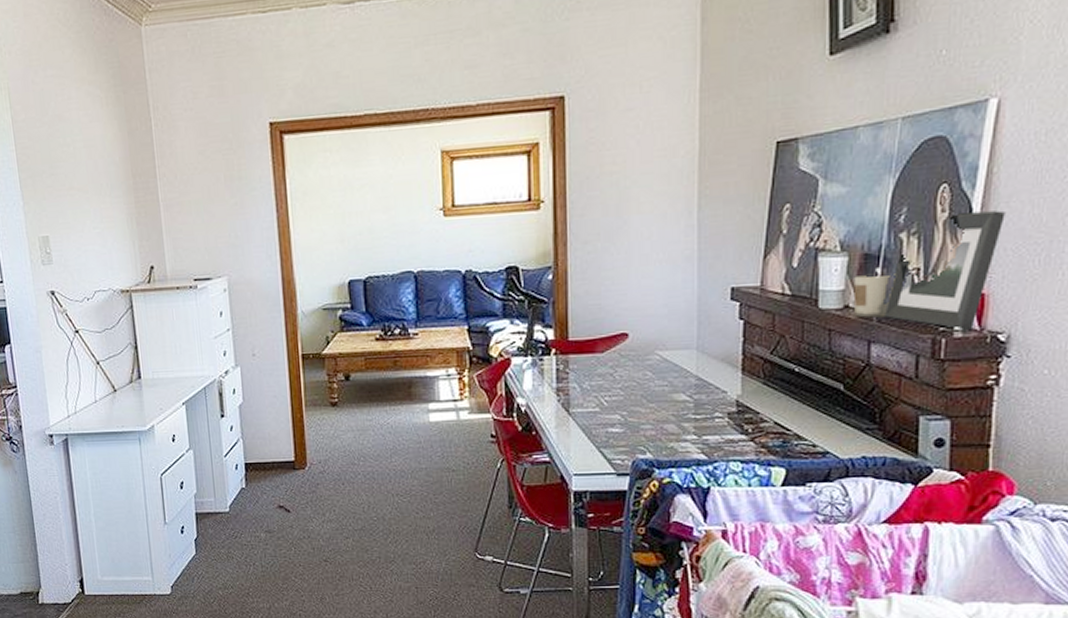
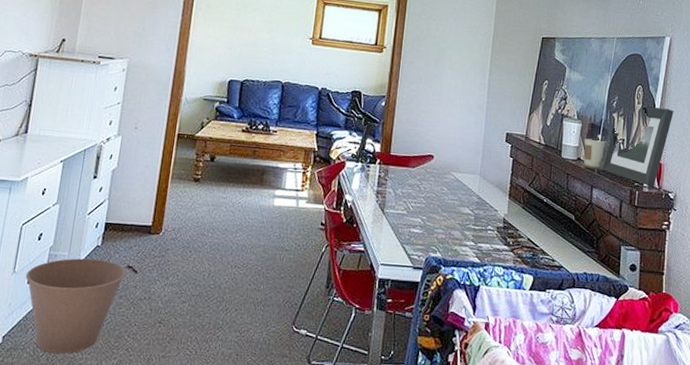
basket: none [177,502,279,598] -> present [25,258,127,354]

